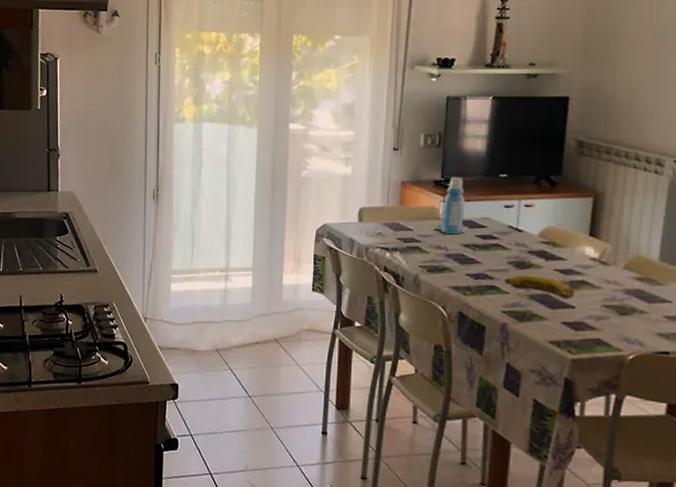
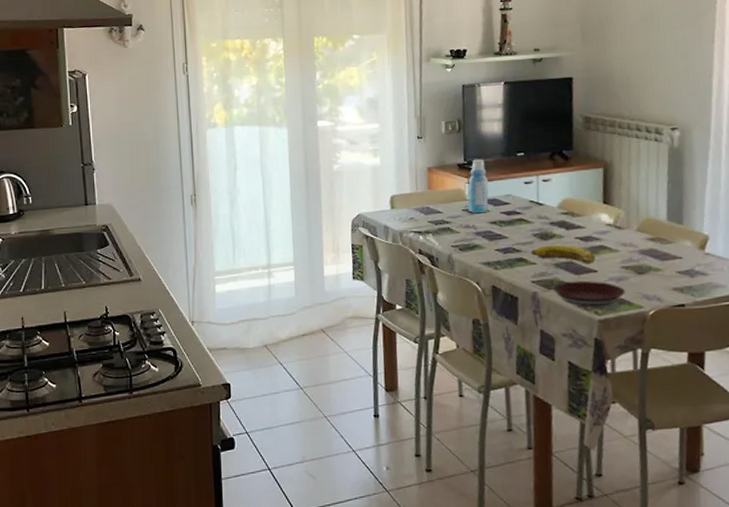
plate: none [524,315,604,345] -> present [552,280,625,307]

